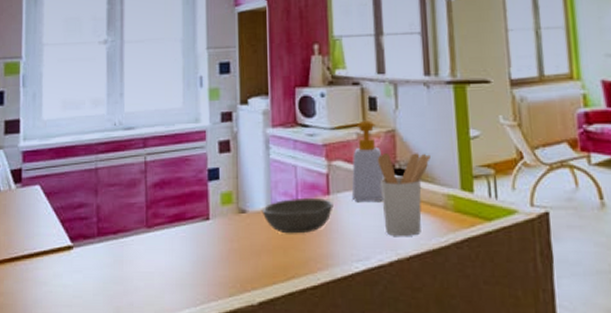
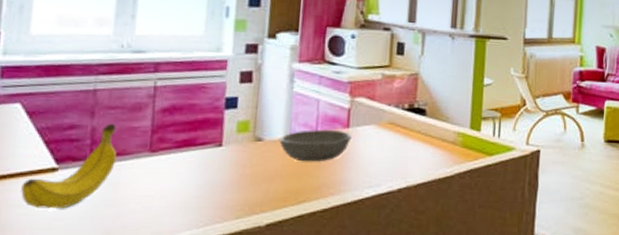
fruit: none [46,200,119,286] -> present [21,123,117,209]
soap bottle: present [335,120,385,201] -> none [362,63,404,135]
utensil holder: present [377,153,431,236] -> none [398,94,447,167]

